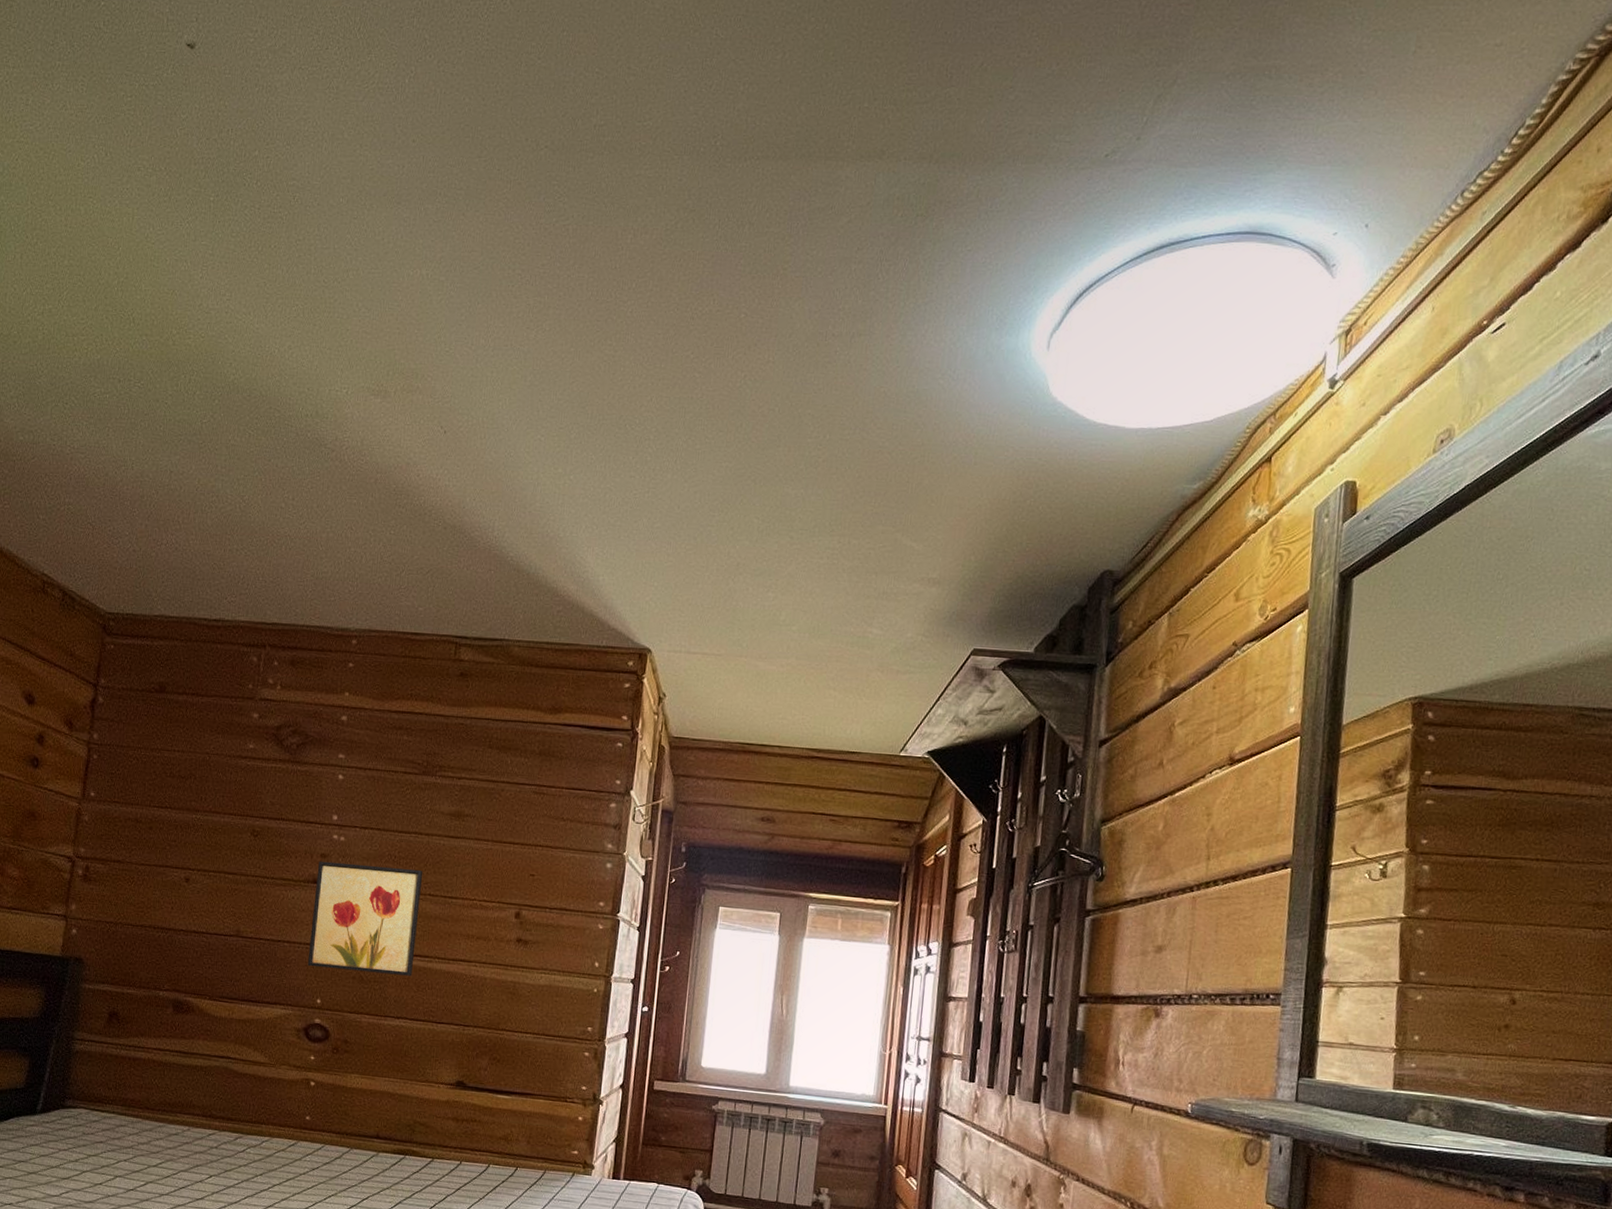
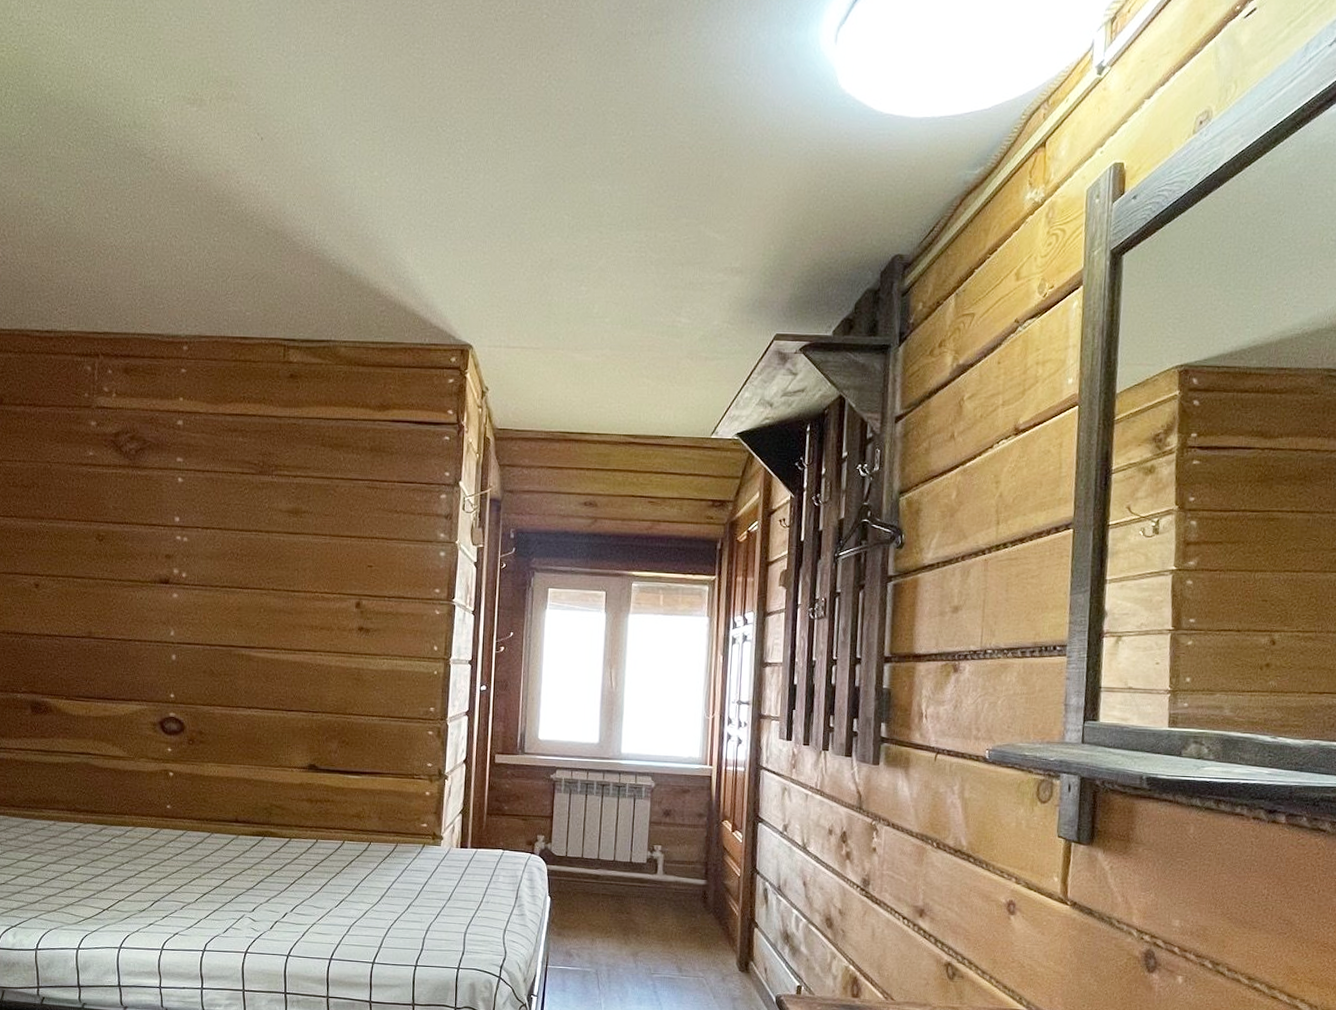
wall art: present [307,861,423,976] -> none [159,561,265,668]

